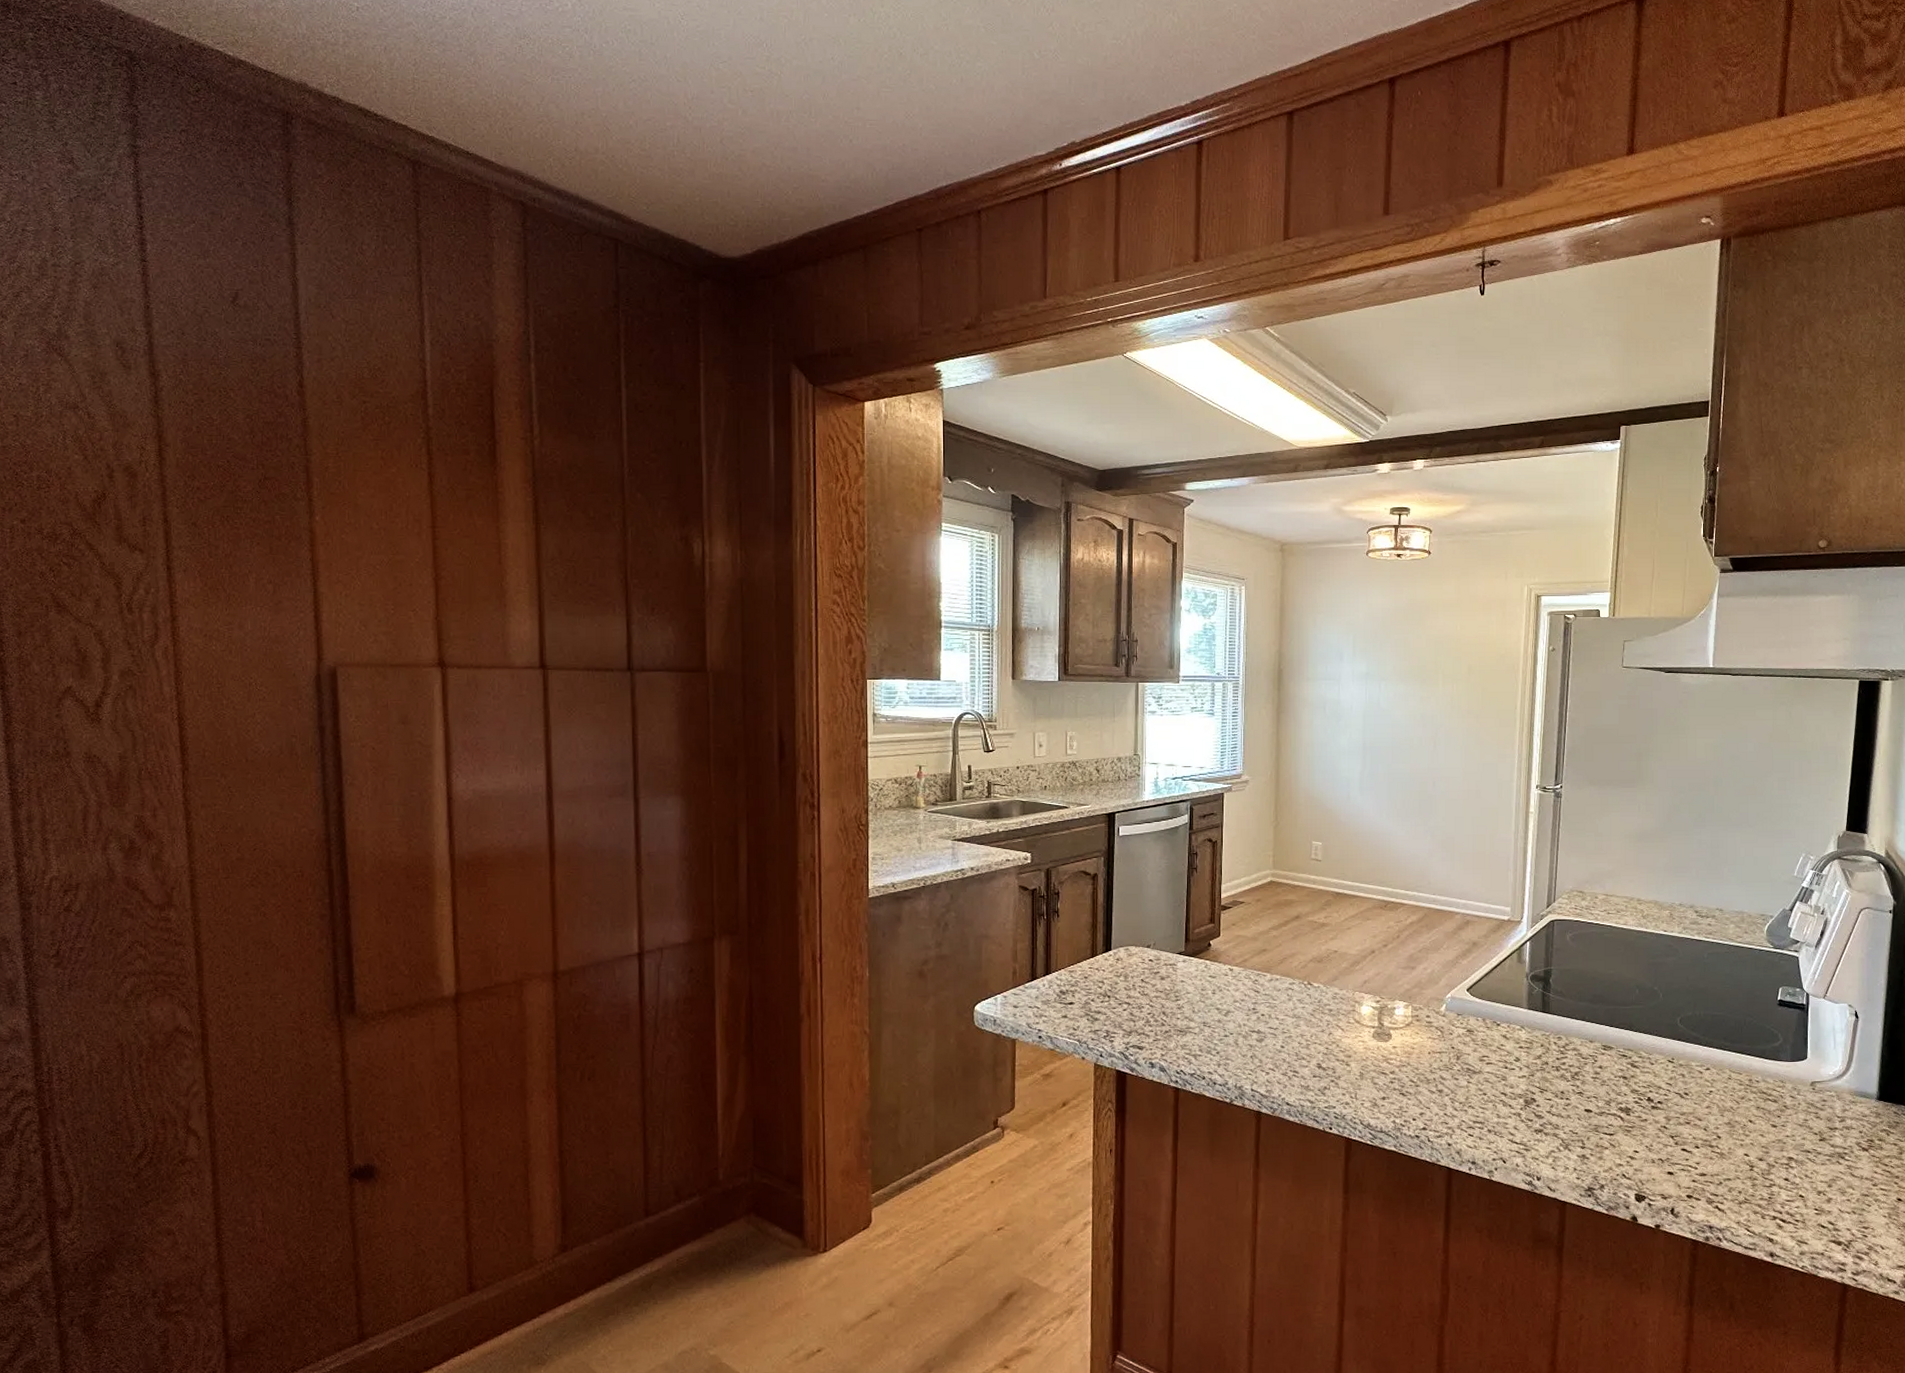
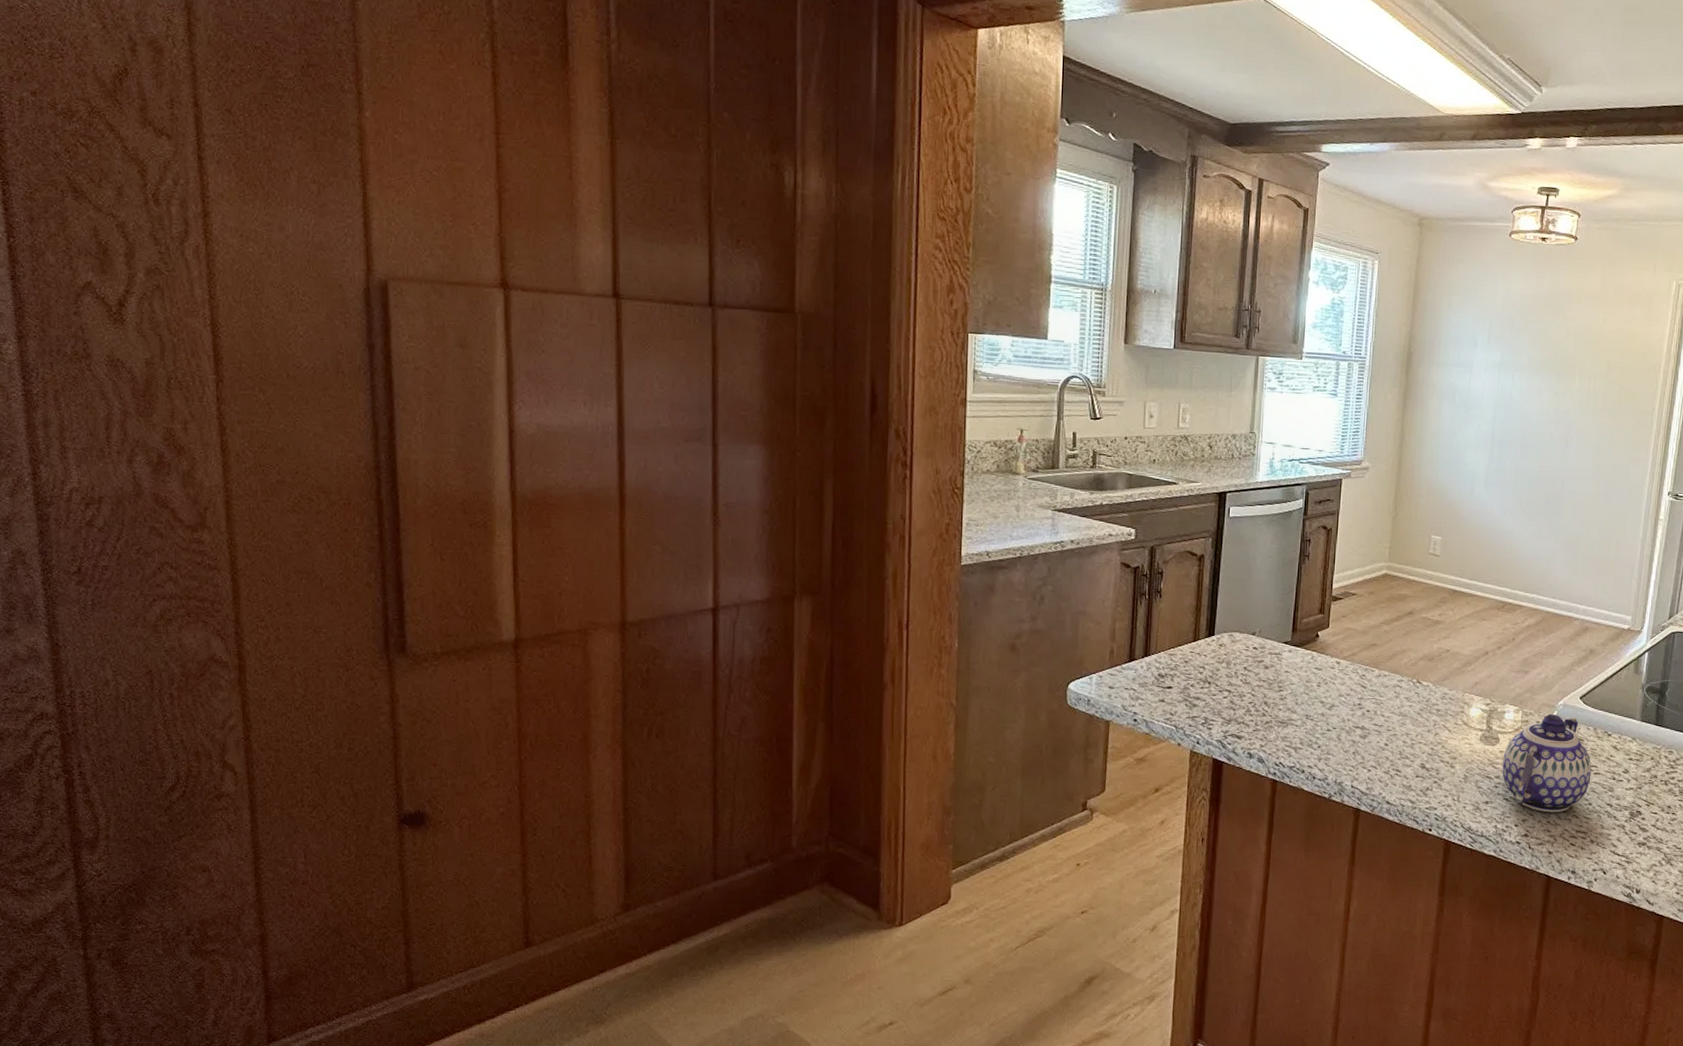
teapot: none [1396,1007,1484,1105] -> present [1502,713,1592,813]

